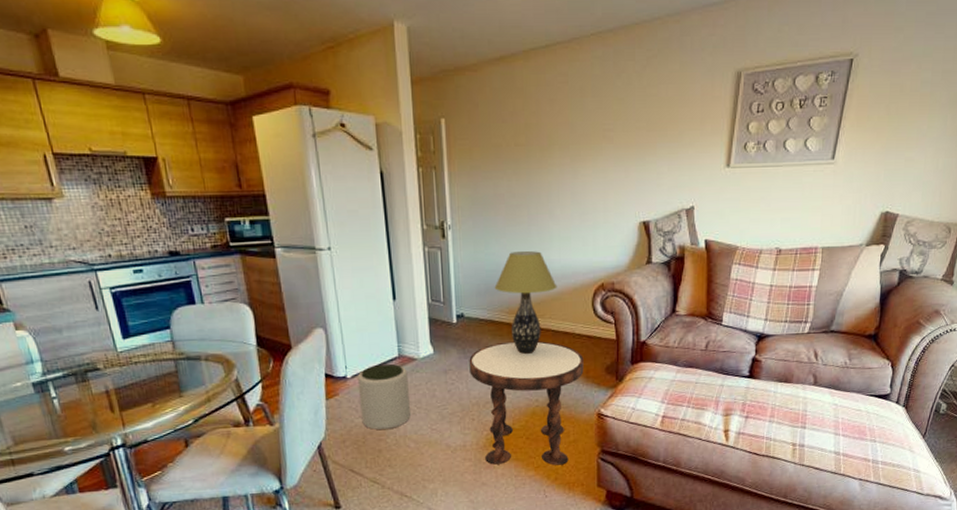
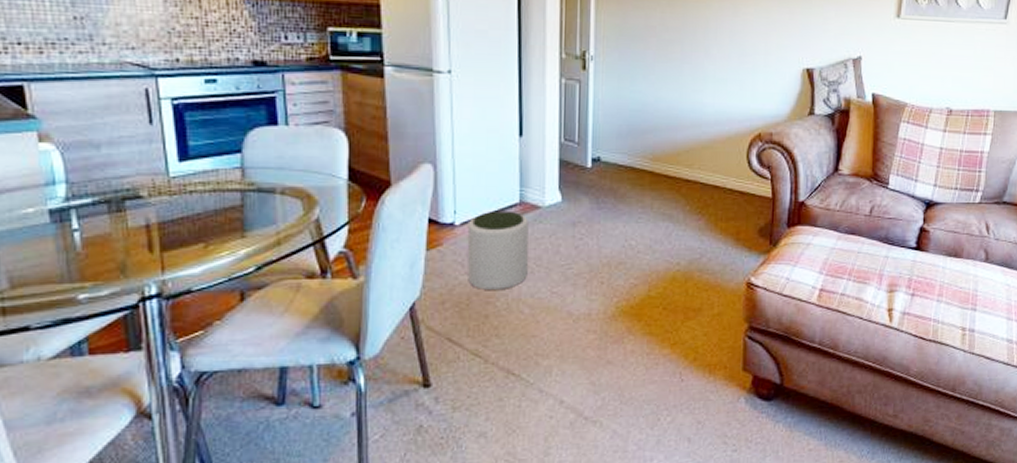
side table: present [469,341,584,466] -> none [602,193,734,343]
table lamp: present [494,251,557,355] -> none [638,91,709,210]

